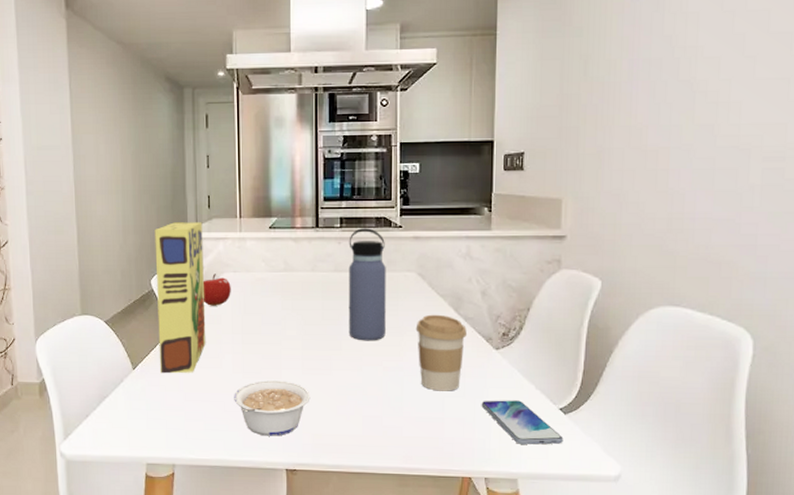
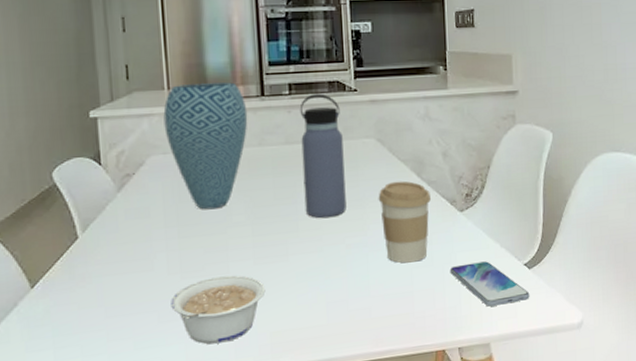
cereal box: present [155,222,206,374] -> none [55,97,131,288]
fruit: present [202,274,231,306] -> none [123,158,161,197]
vase: none [235,214,304,323] -> present [163,82,248,210]

